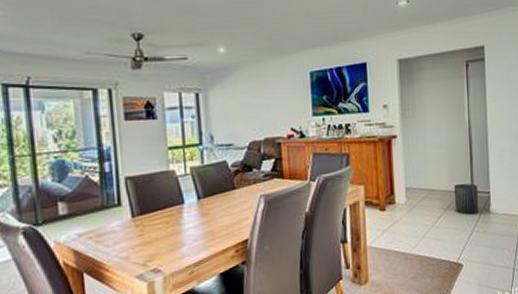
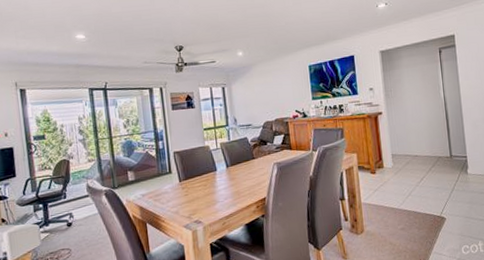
trash can: present [454,183,479,215] -> none [434,149,458,176]

